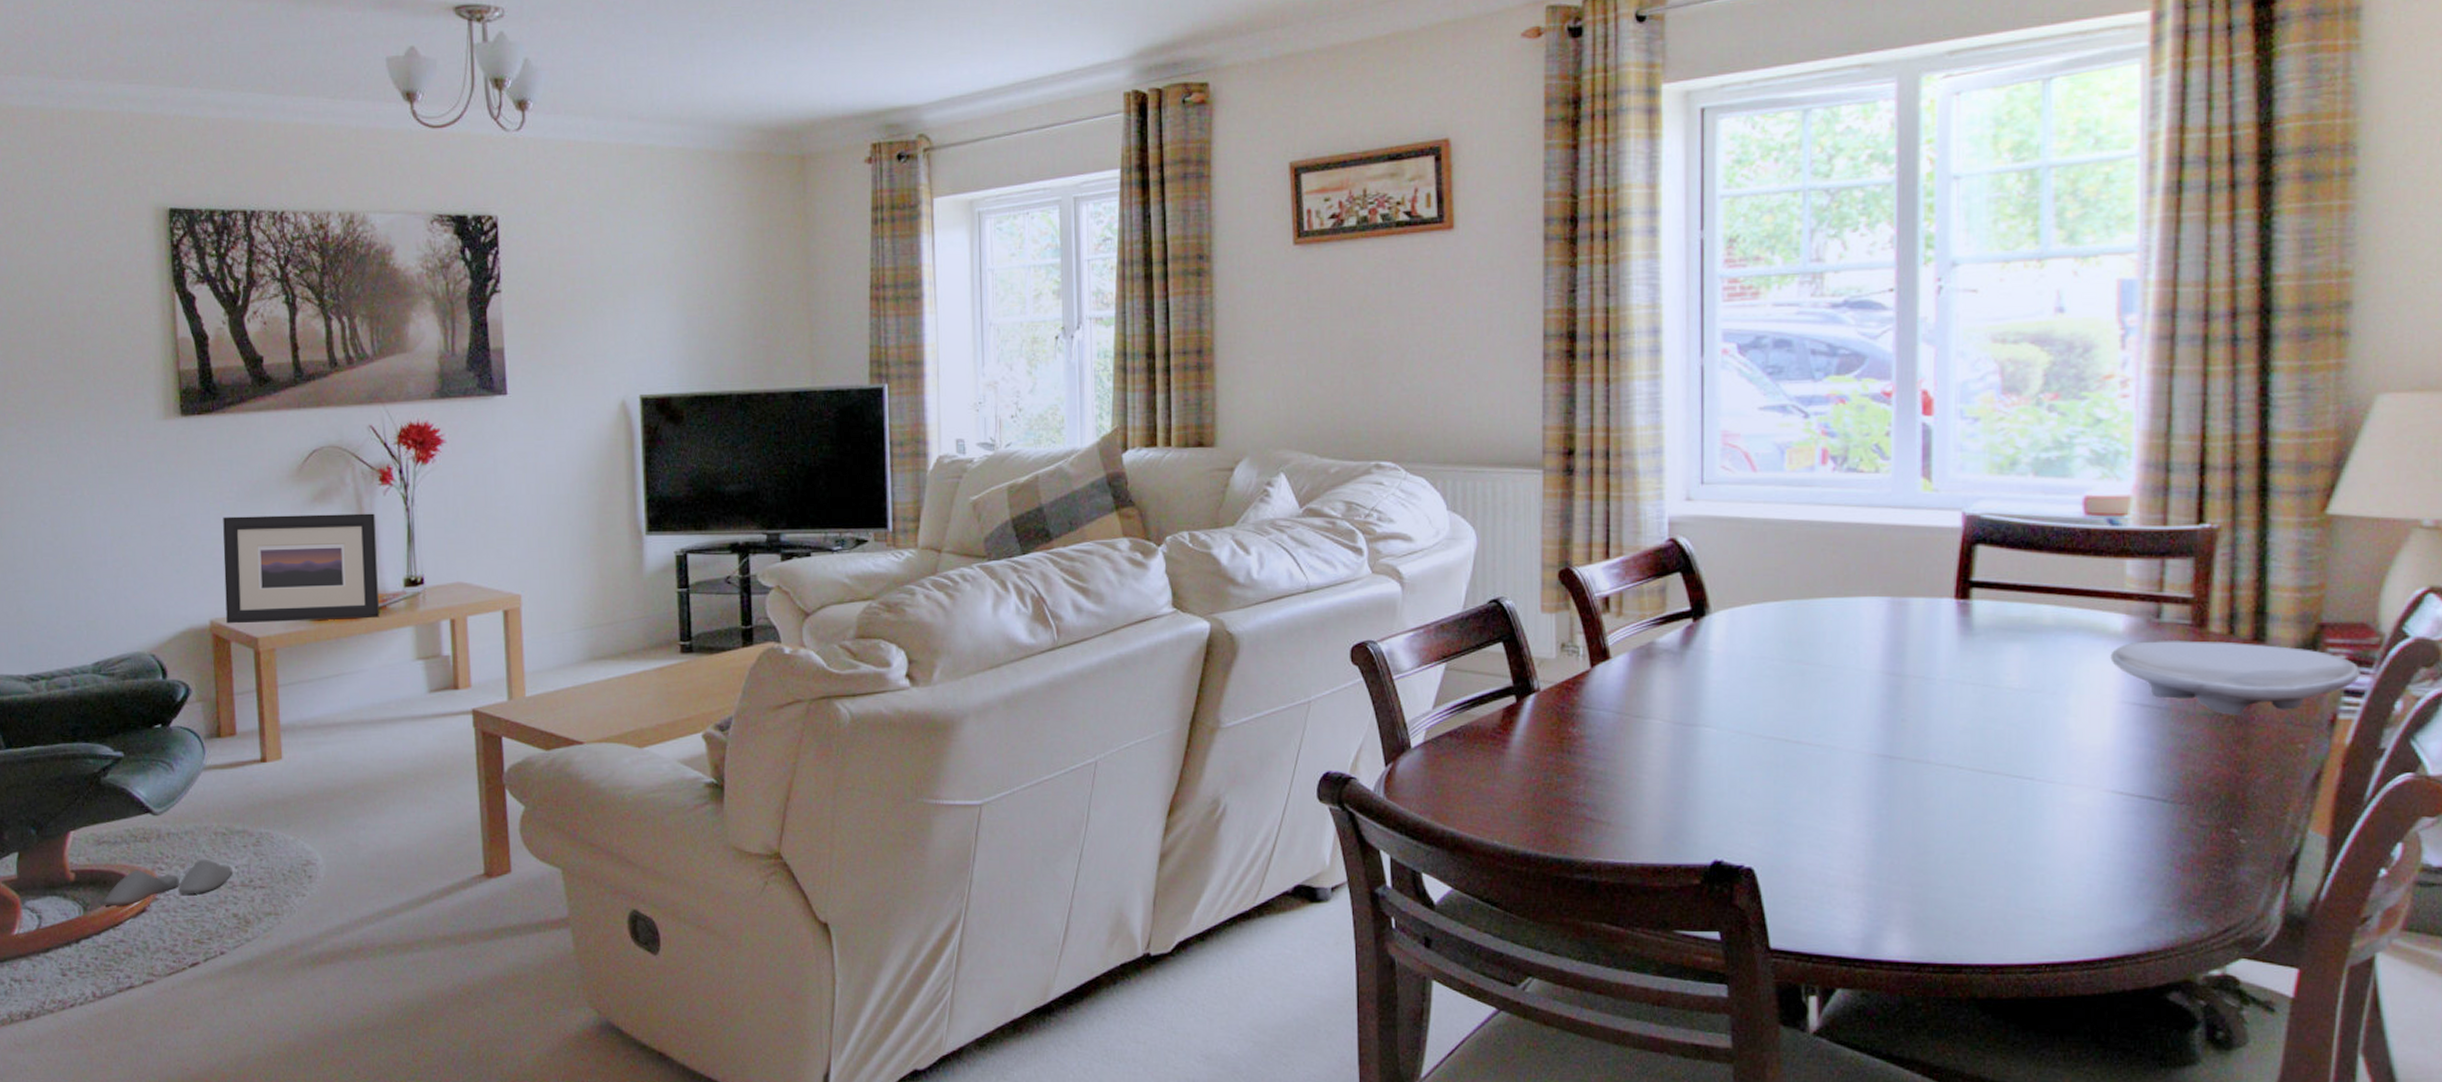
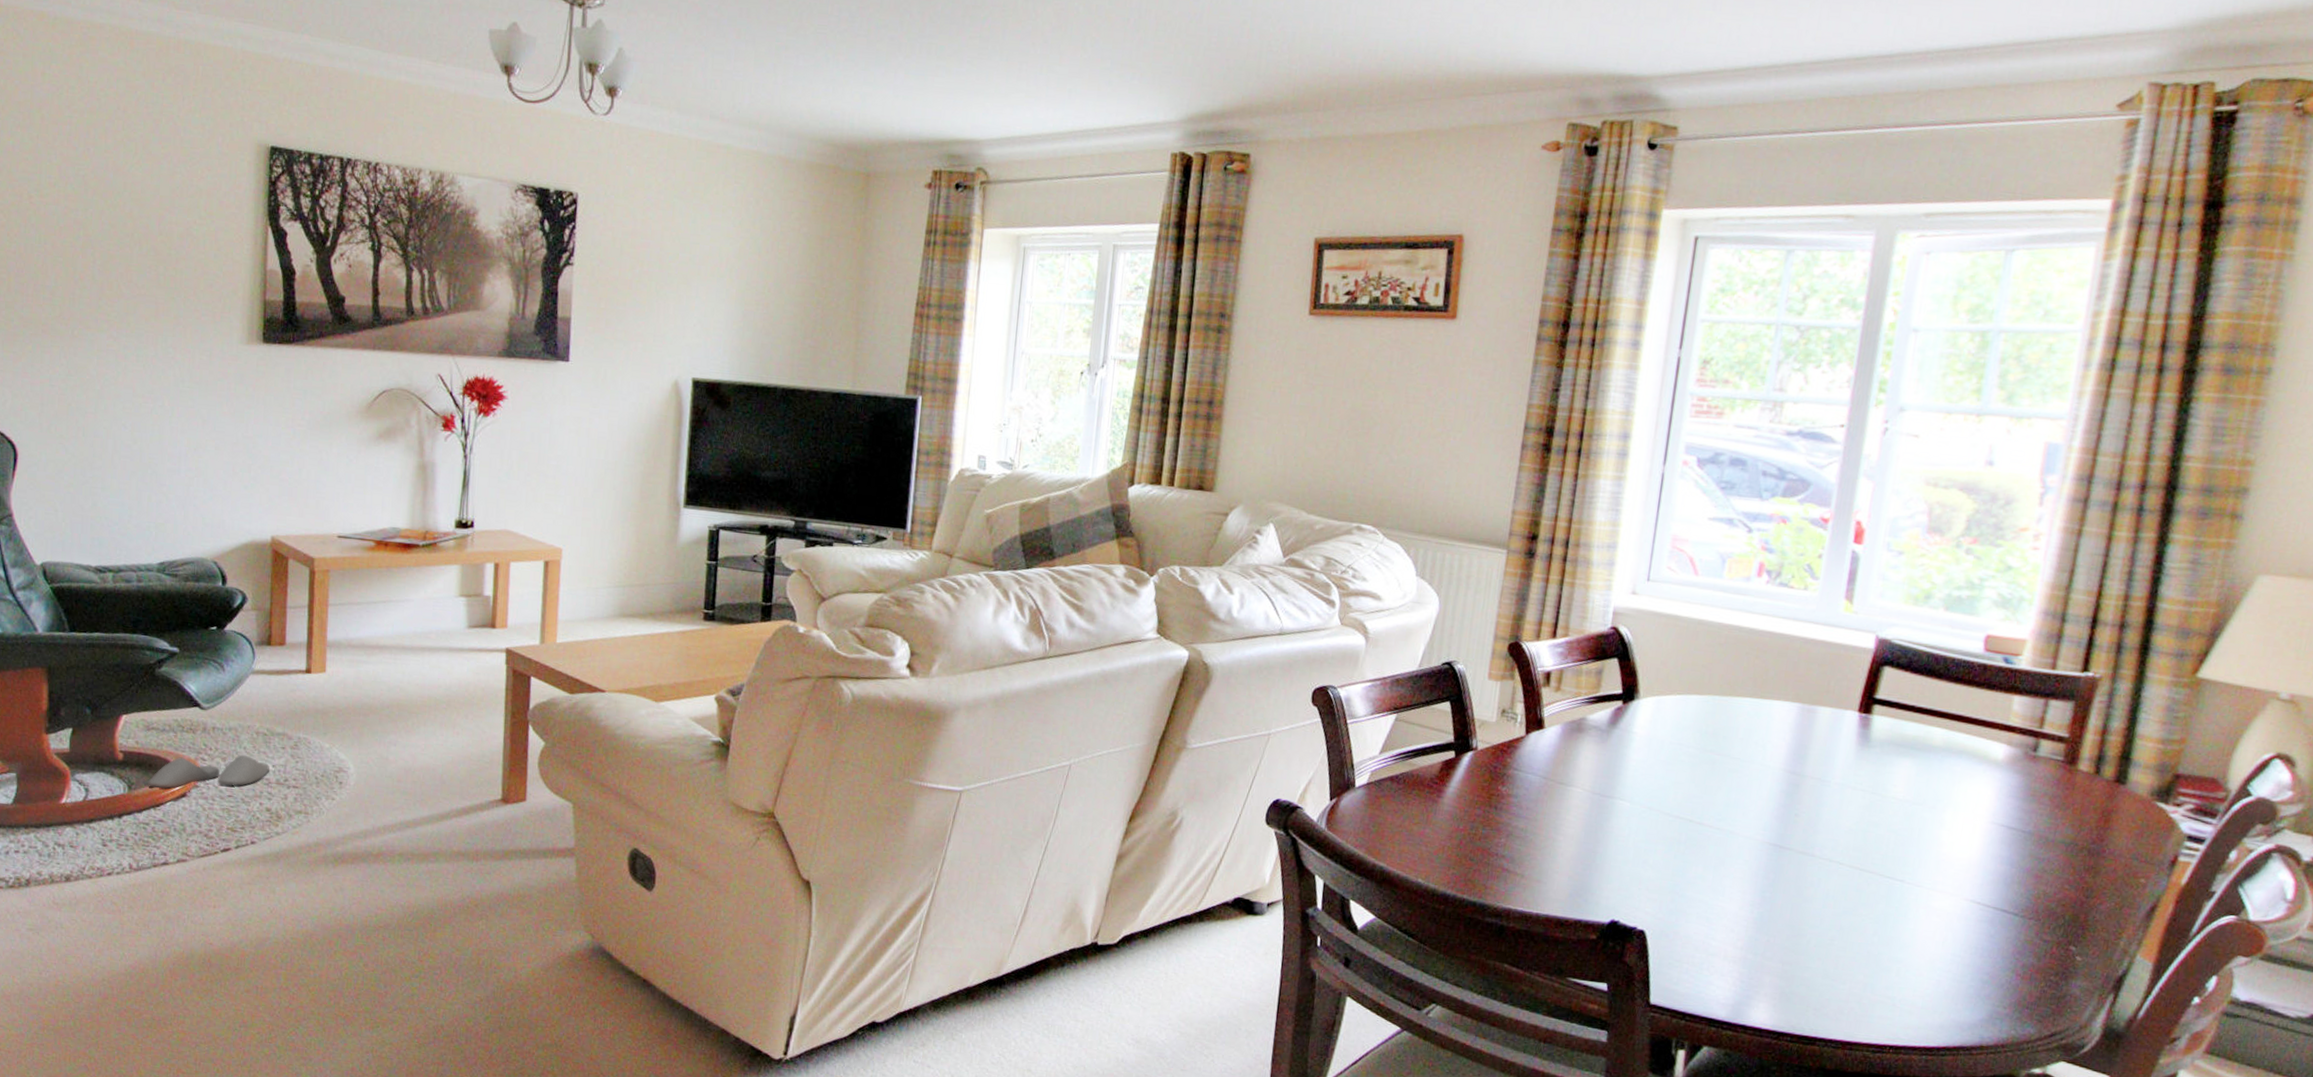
picture frame: present [223,513,379,624] -> none [287,442,435,553]
bowl: present [2110,640,2360,715] -> none [1987,770,2205,848]

